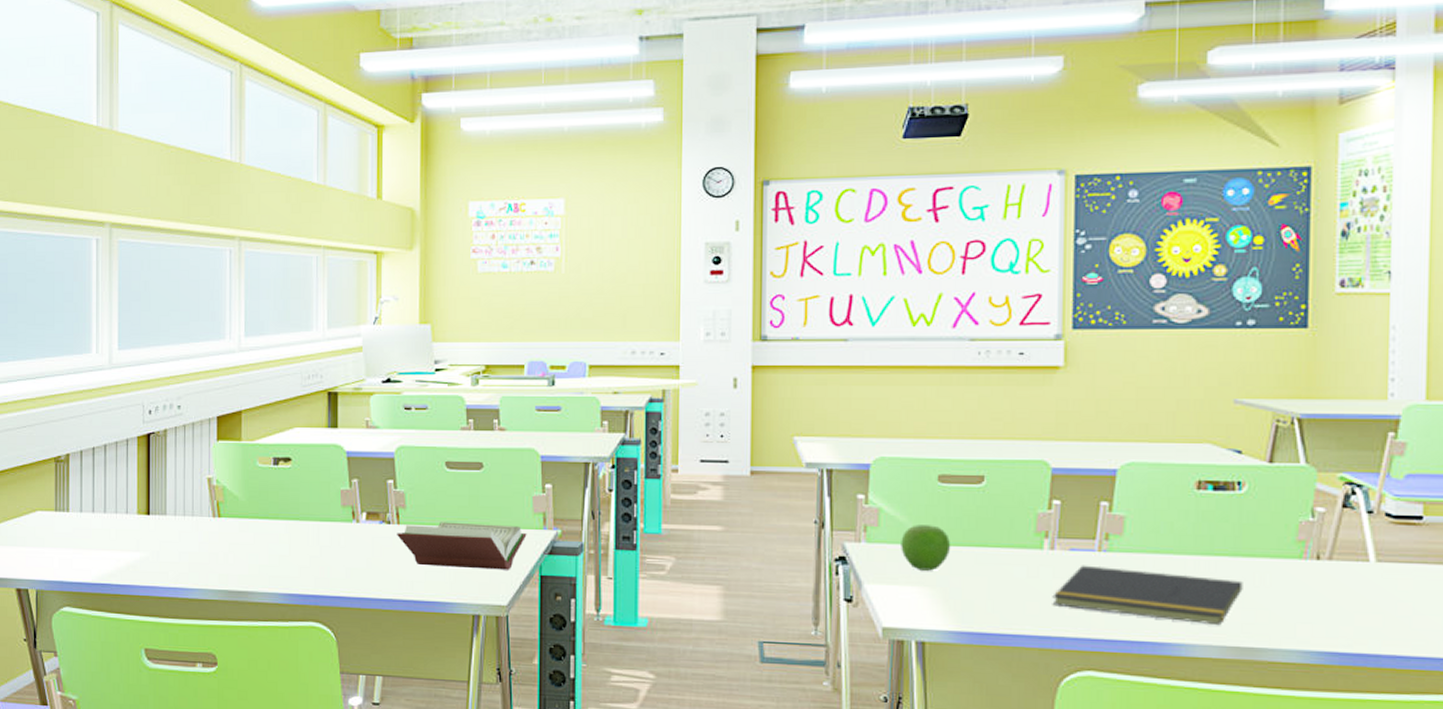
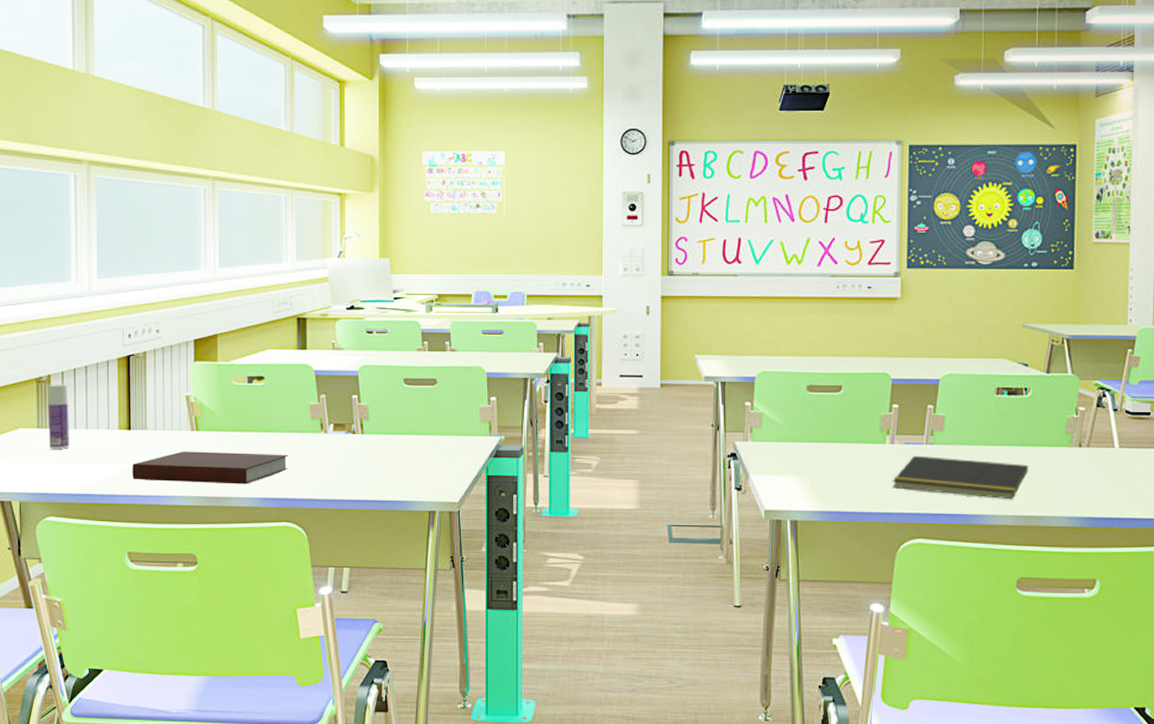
bottle: none [66,464,87,534] -> present [47,384,69,449]
notebook: none [151,539,317,578] -> present [132,451,289,484]
book: present [397,522,527,570] -> none [361,431,475,472]
fruit: present [901,525,951,571] -> none [779,426,817,463]

